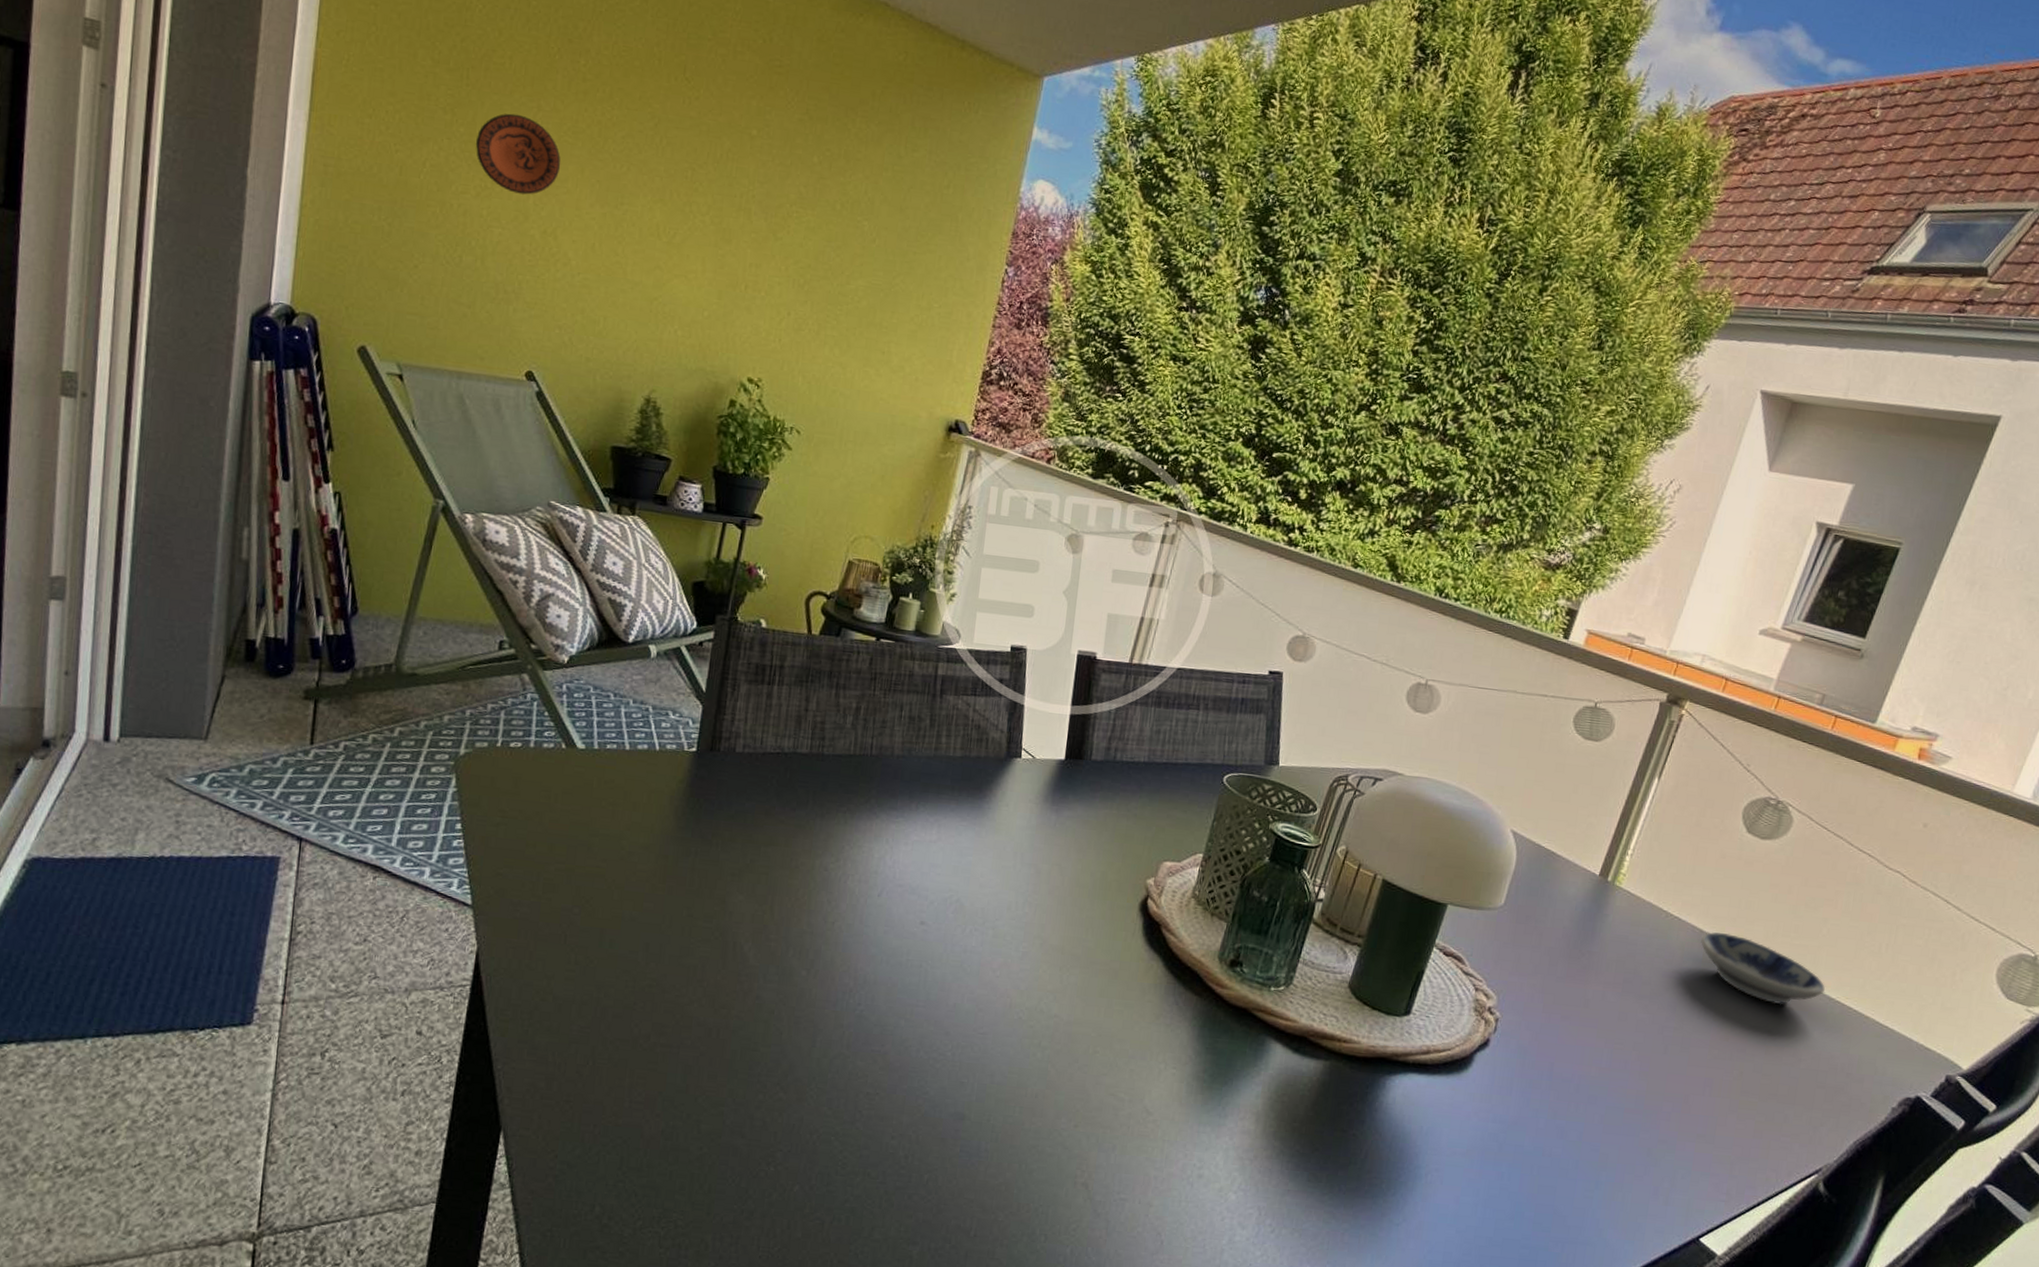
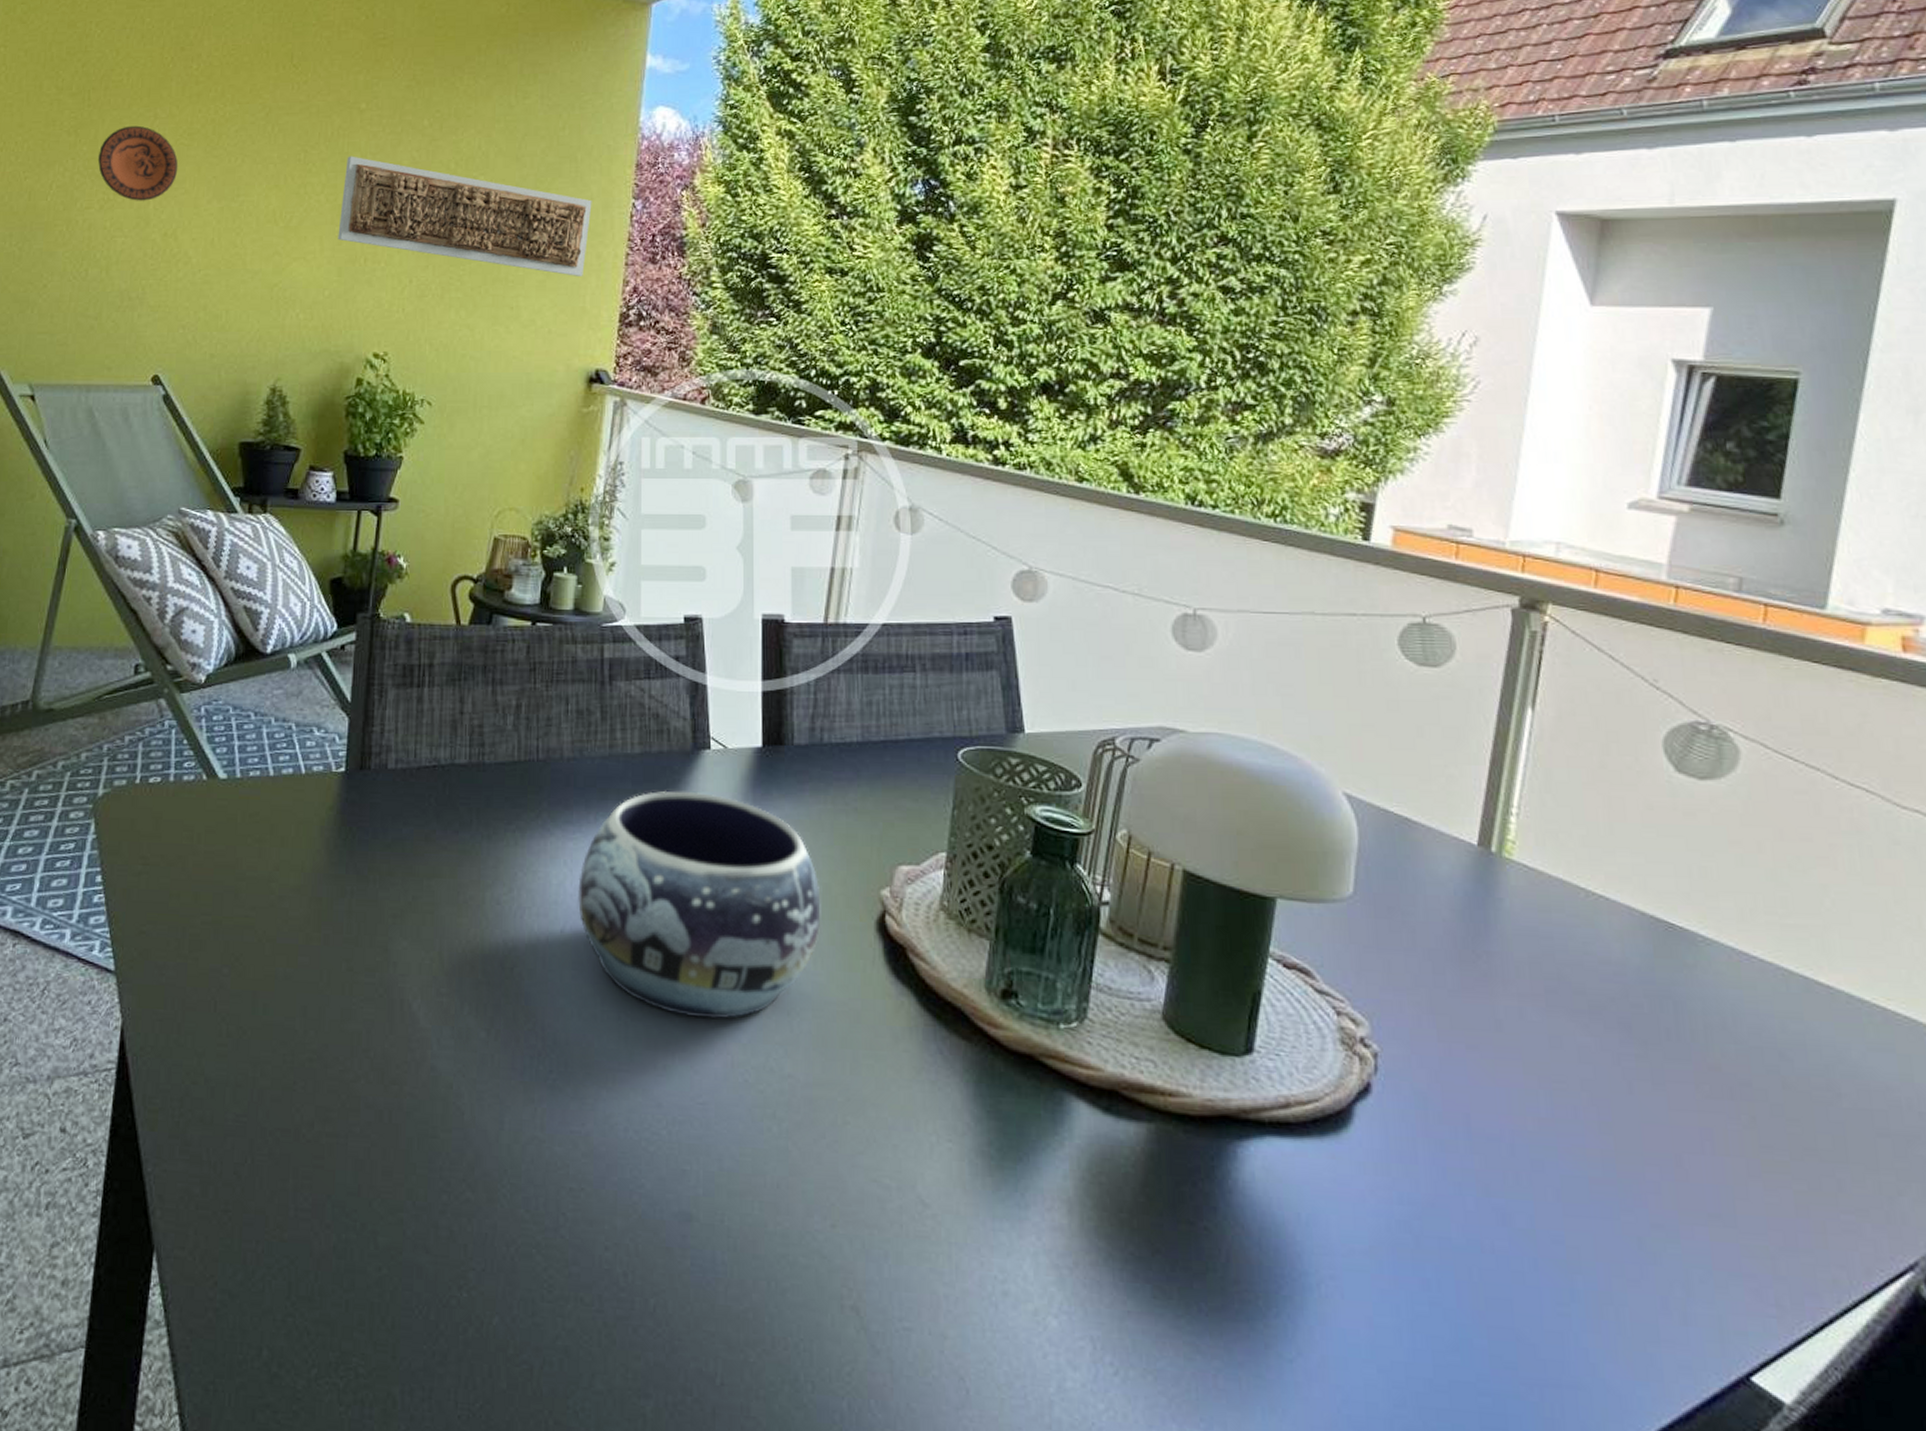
decorative wall panel: none [720,181,968,332] -> present [338,156,592,276]
decorative bowl: none [895,788,1098,972] -> present [578,790,821,1020]
bowl: present [1701,932,1825,1005] -> none [1645,914,1851,1015]

